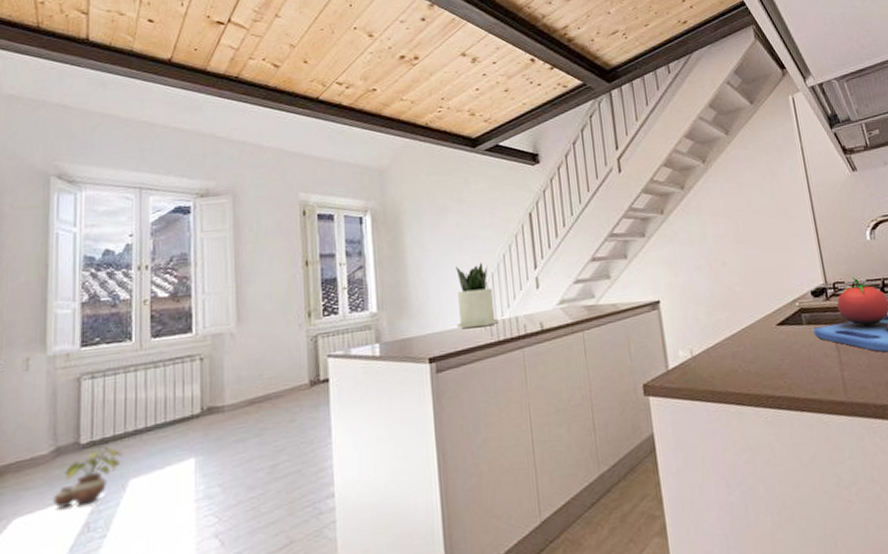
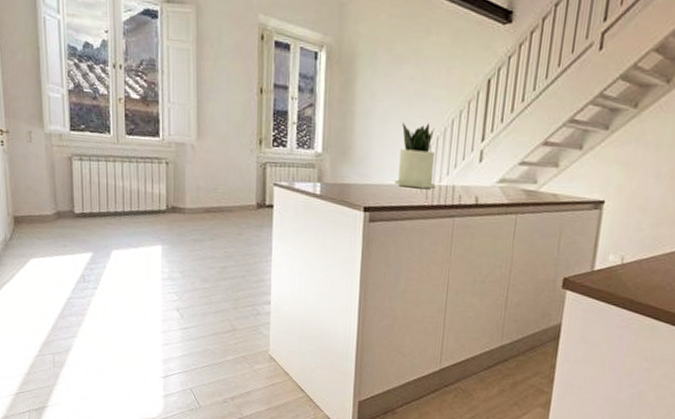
potted plant: present [53,445,124,508] -> none [57,217,107,262]

